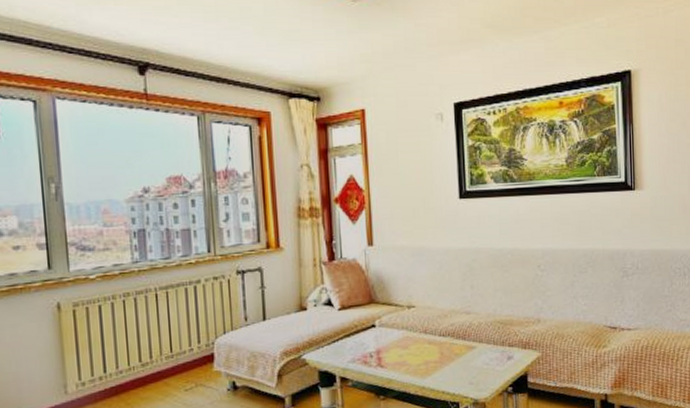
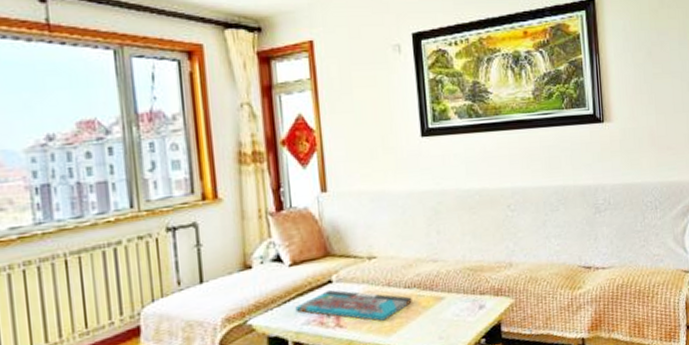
board game: none [343,333,446,365] -> present [295,290,412,322]

